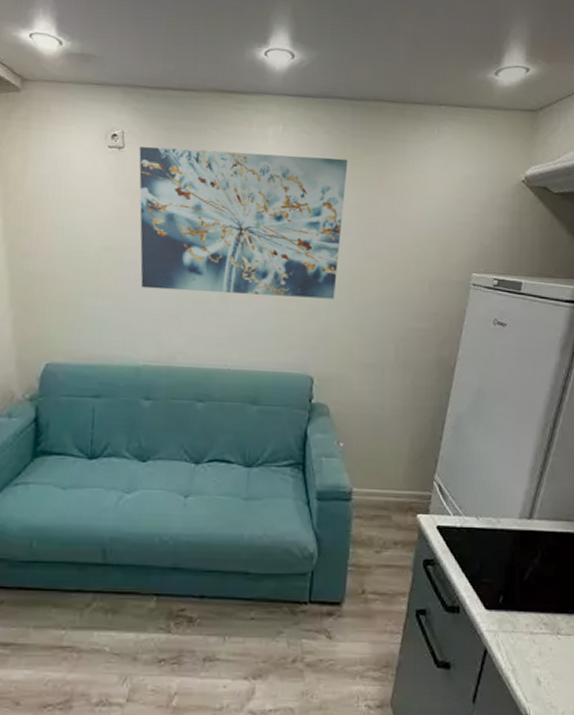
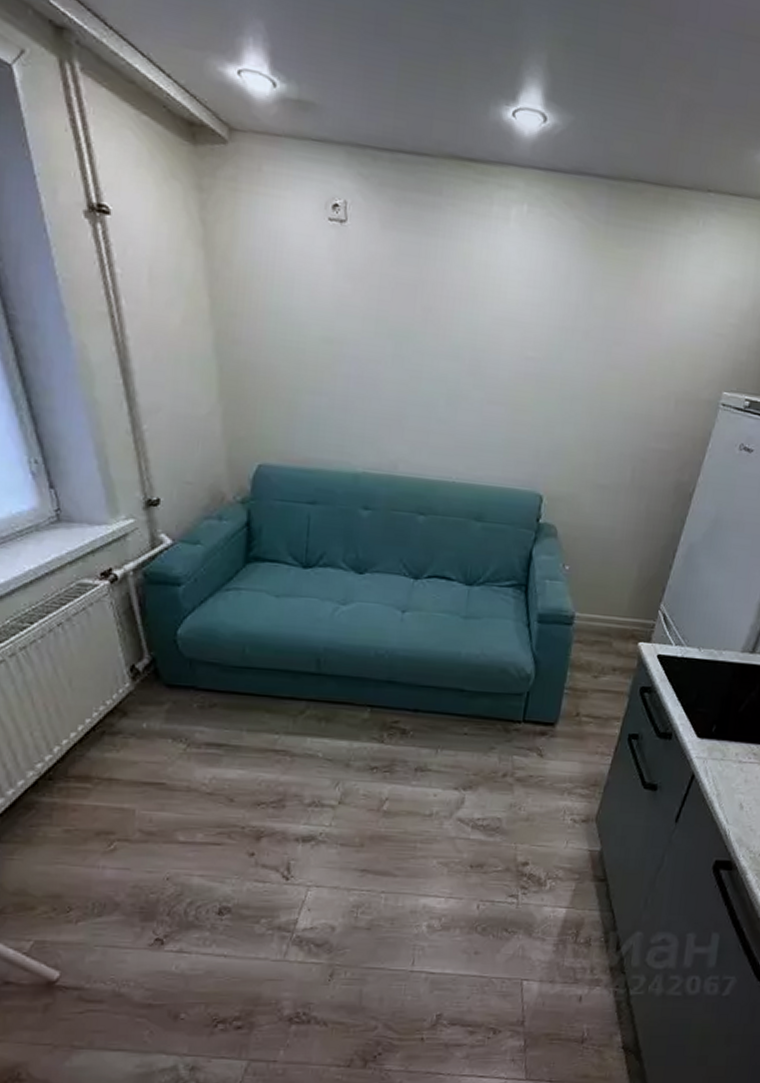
wall art: present [139,146,348,299] -> none [361,221,599,412]

